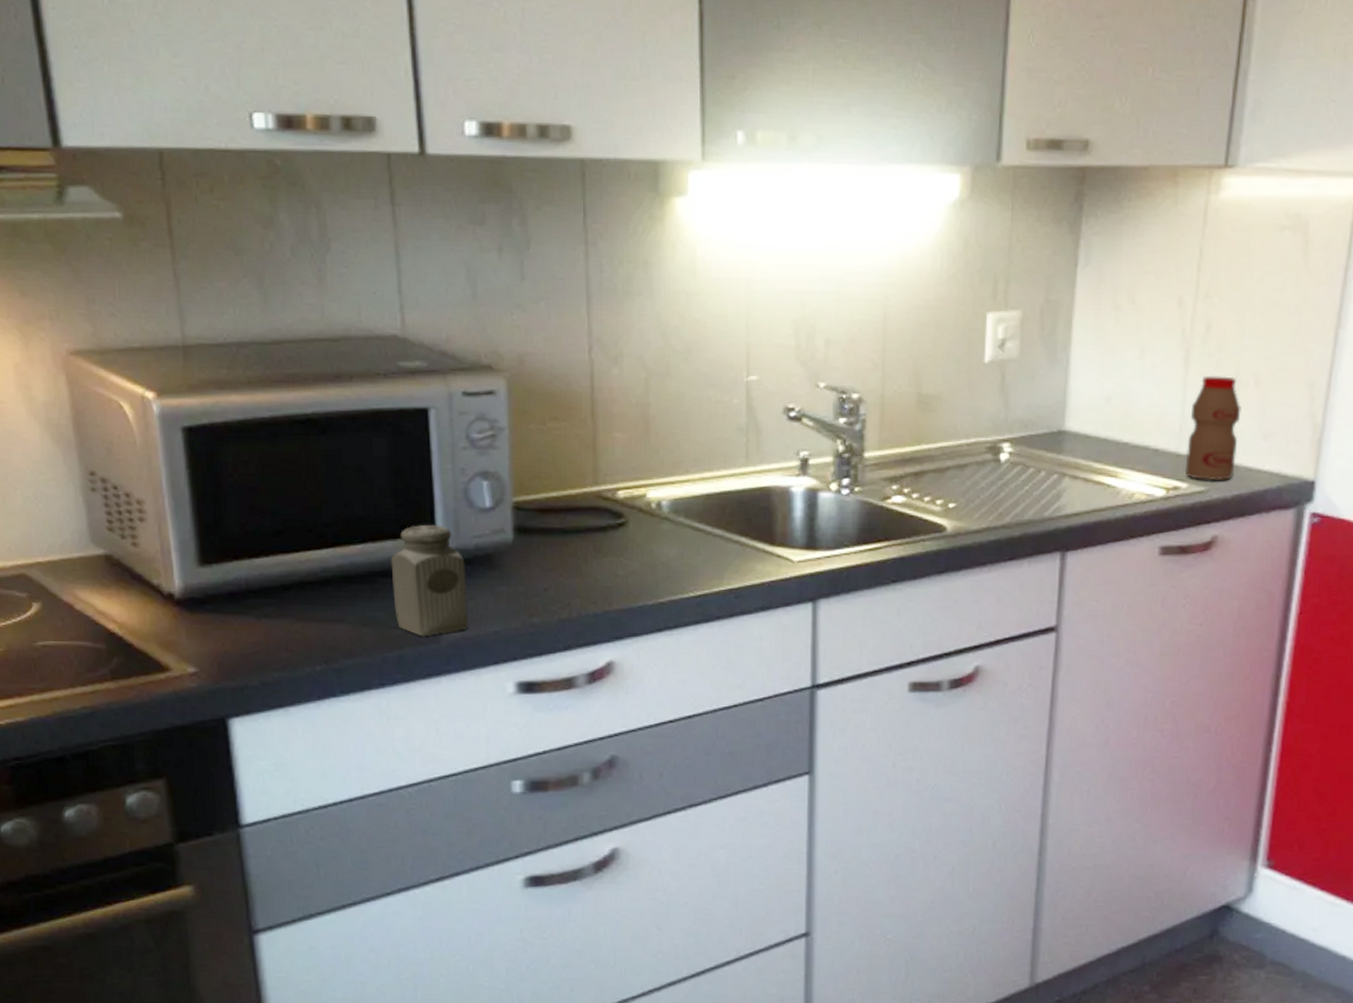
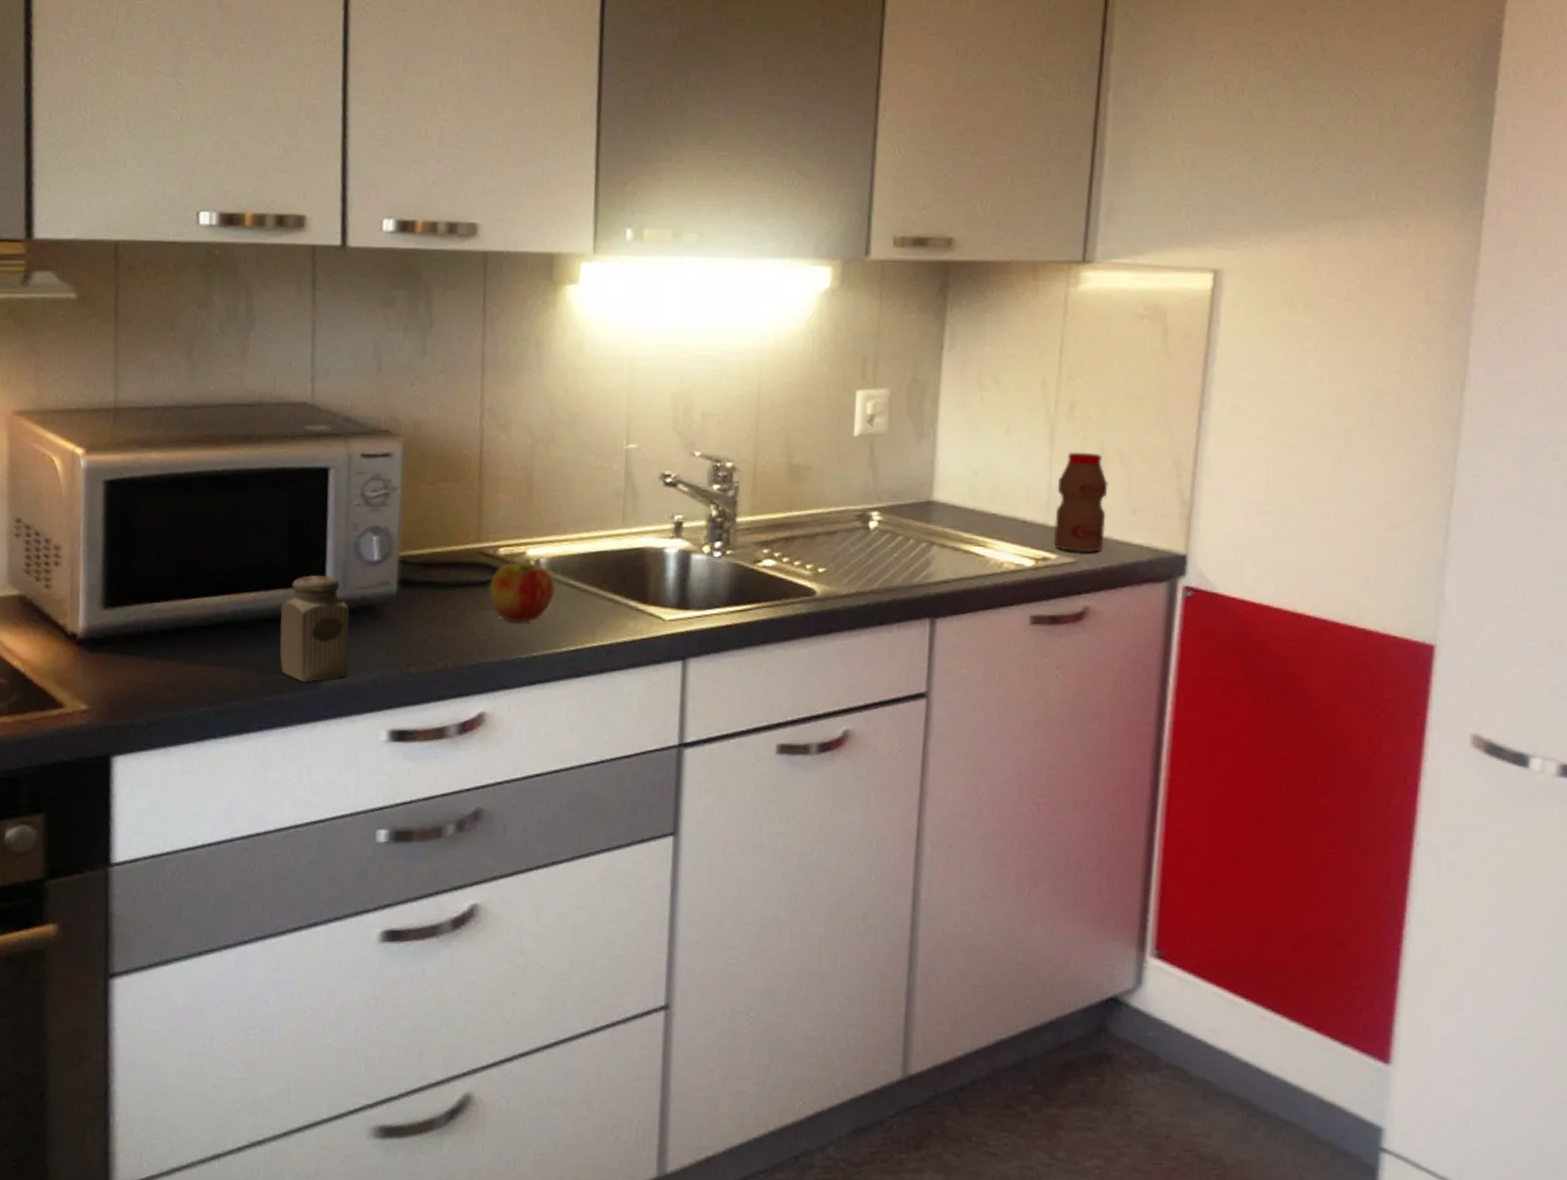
apple: none [609,506,678,568] -> present [488,563,555,622]

